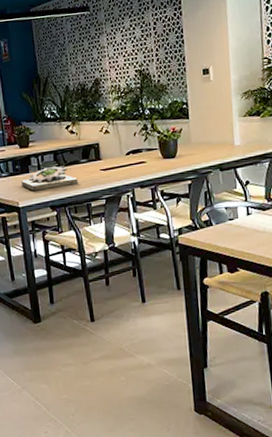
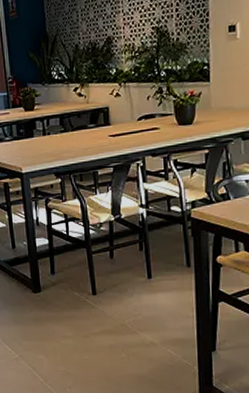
succulent planter: present [21,165,78,190] -> none [25,130,85,156]

